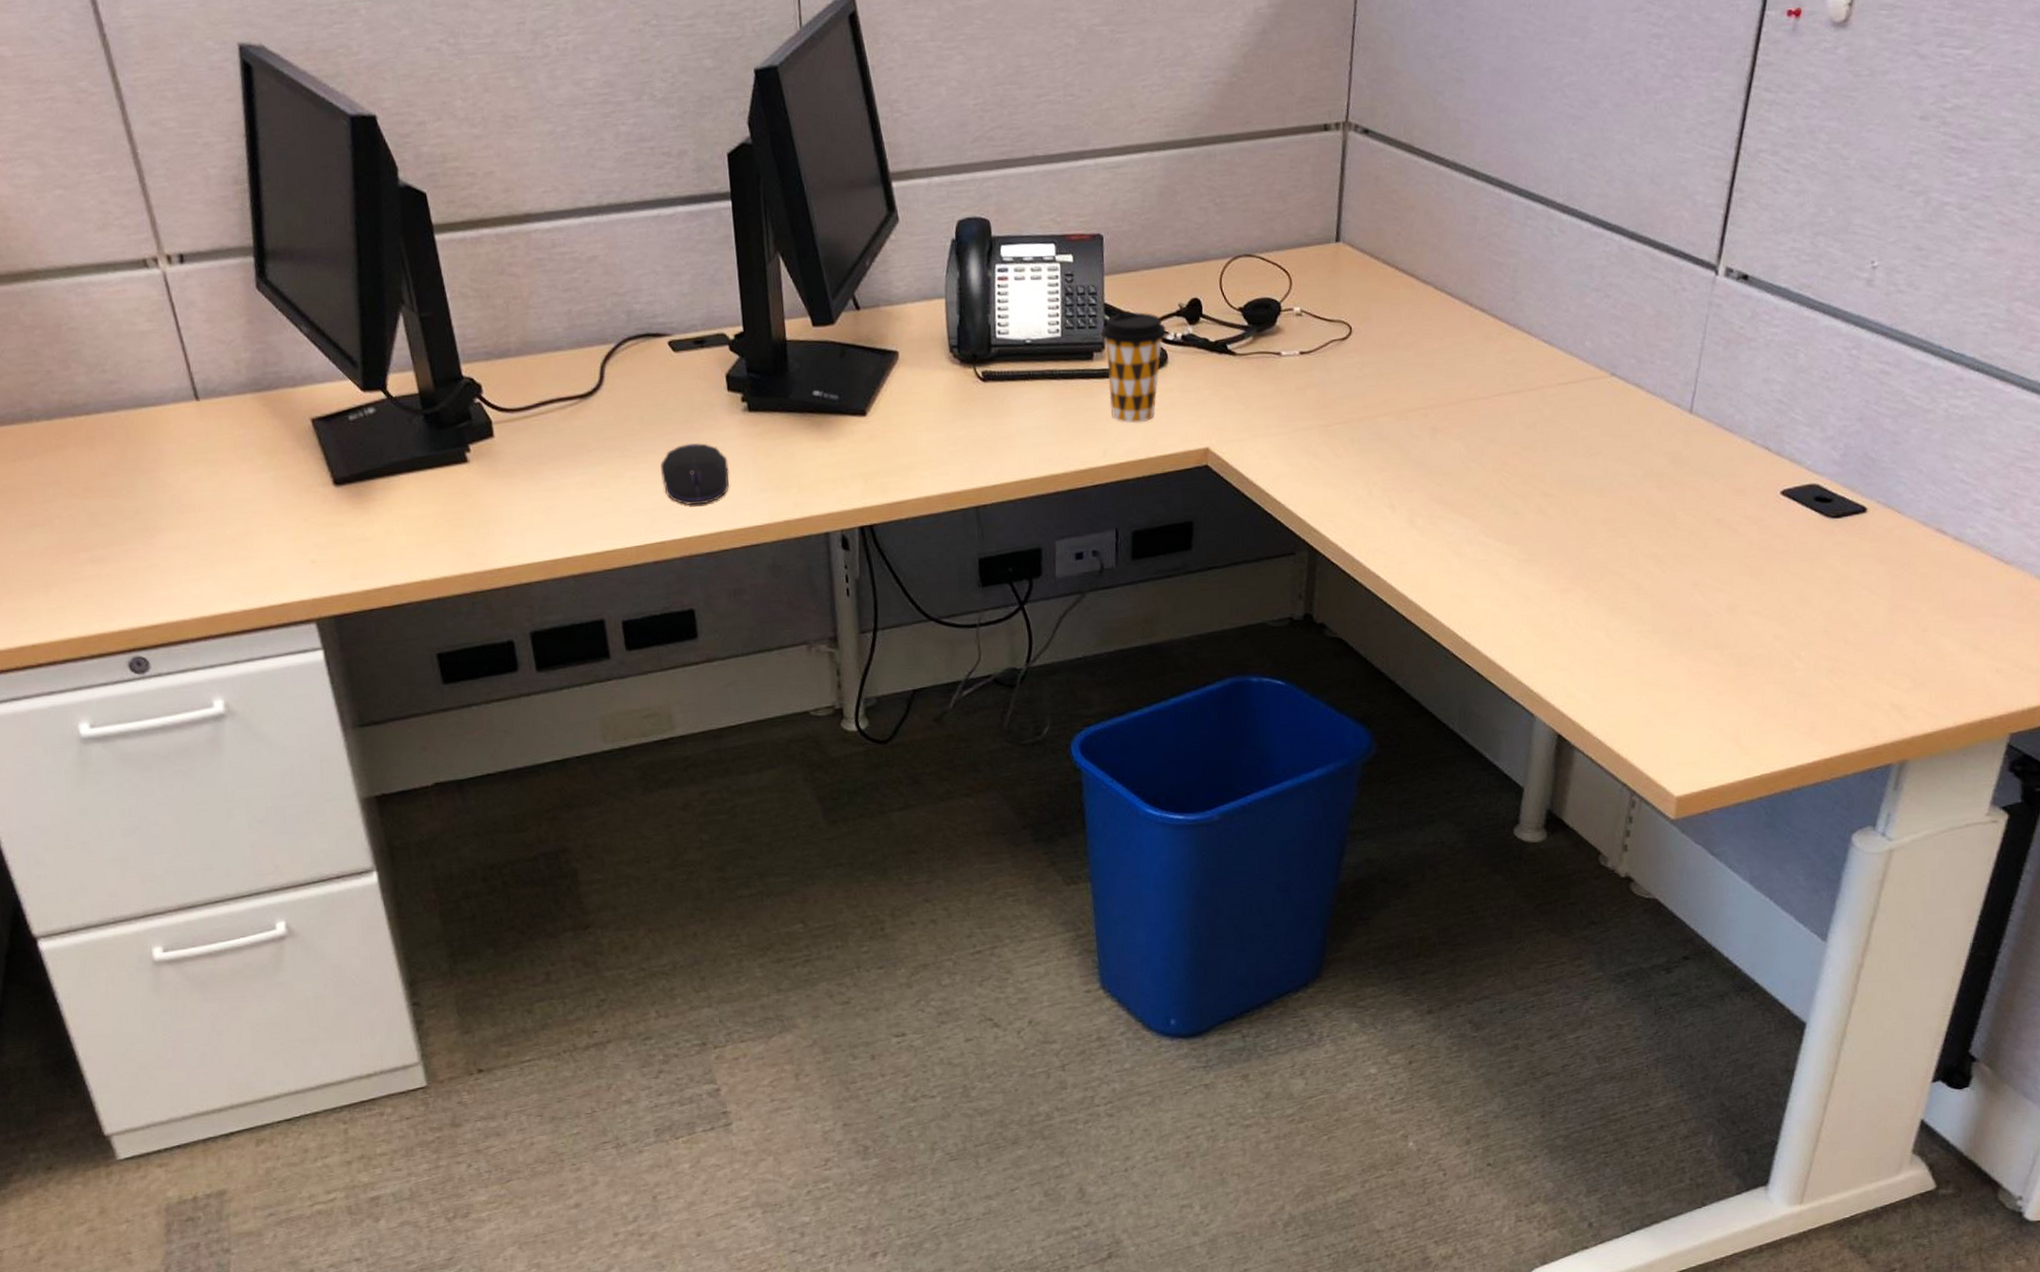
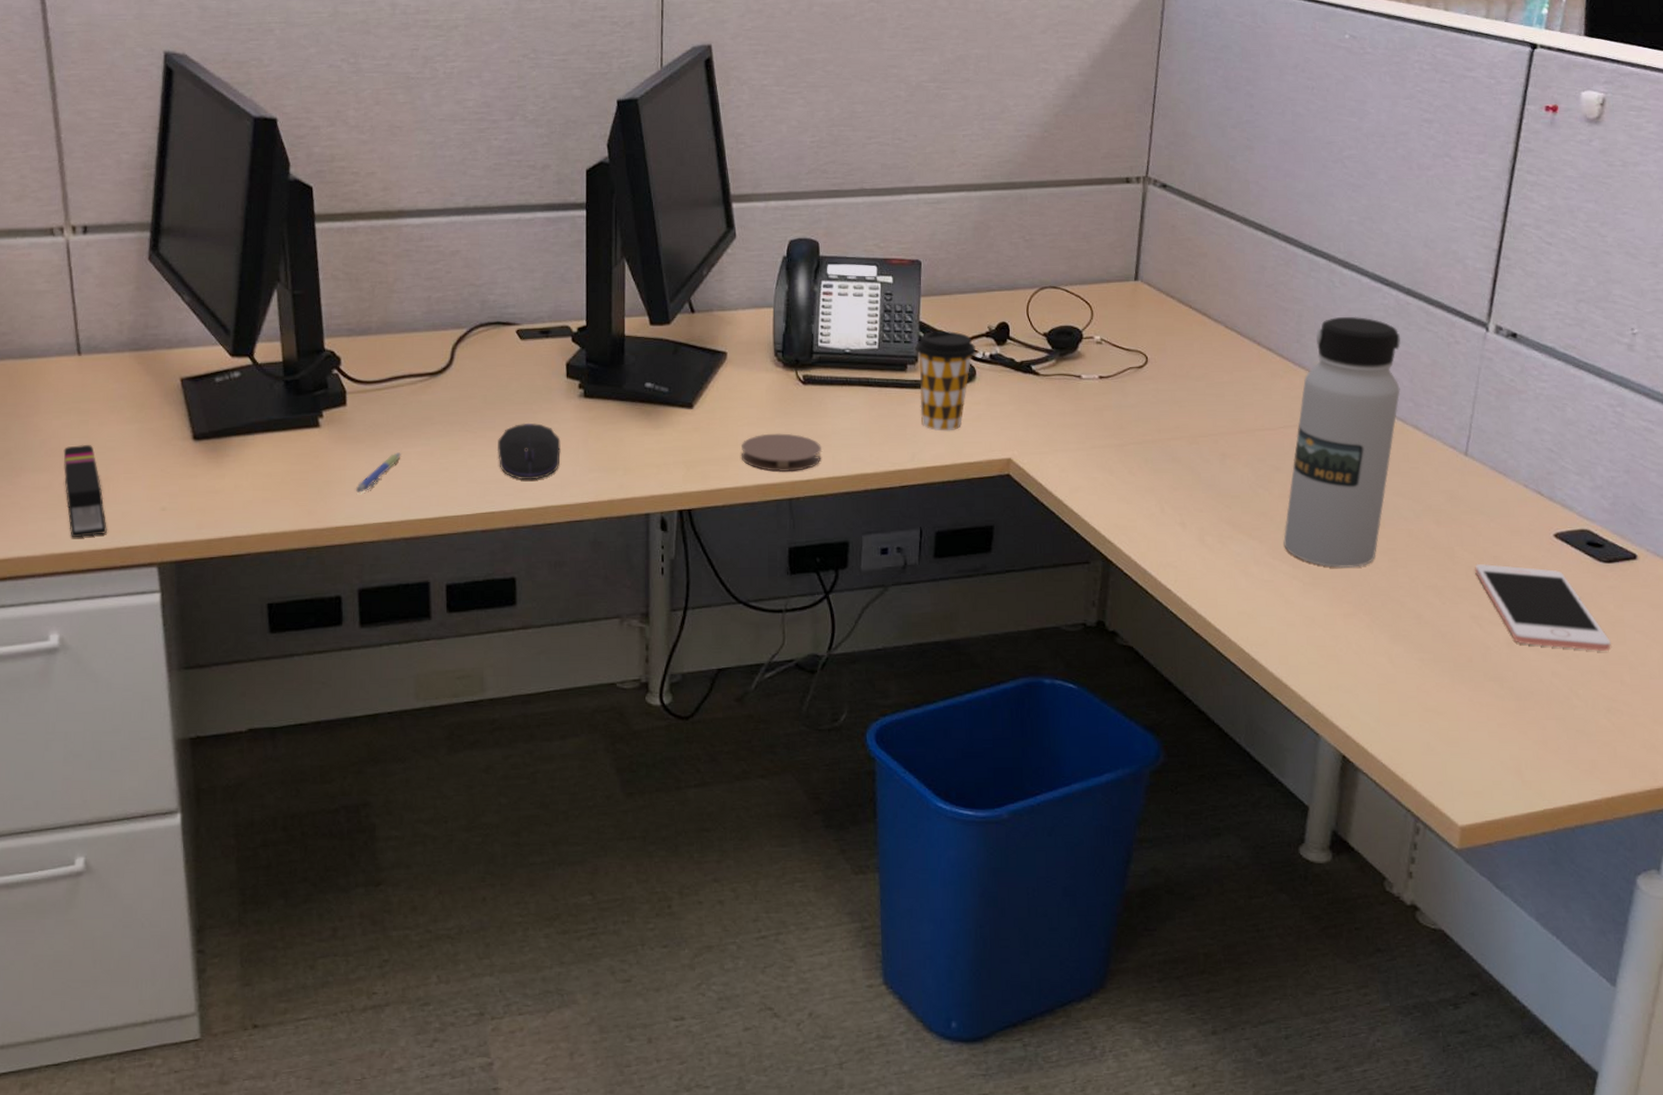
stapler: none [197,497,258,599] -> present [63,444,108,538]
pen: none [515,484,559,530] -> present [356,452,401,493]
coaster: none [921,436,1008,480] -> present [741,433,822,473]
water bottle: none [1497,266,1624,542] -> present [1283,316,1401,568]
cell phone: none [1696,527,1836,612] -> present [1474,563,1611,651]

